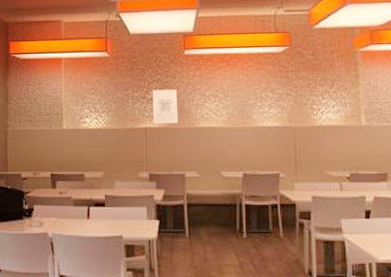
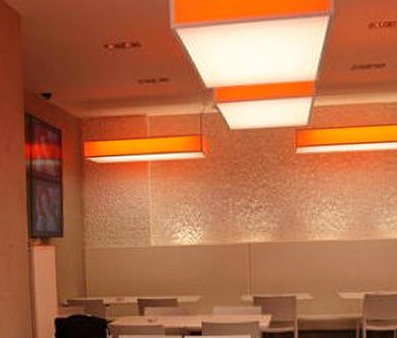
wall art: present [152,89,179,124] -> none [257,196,289,239]

